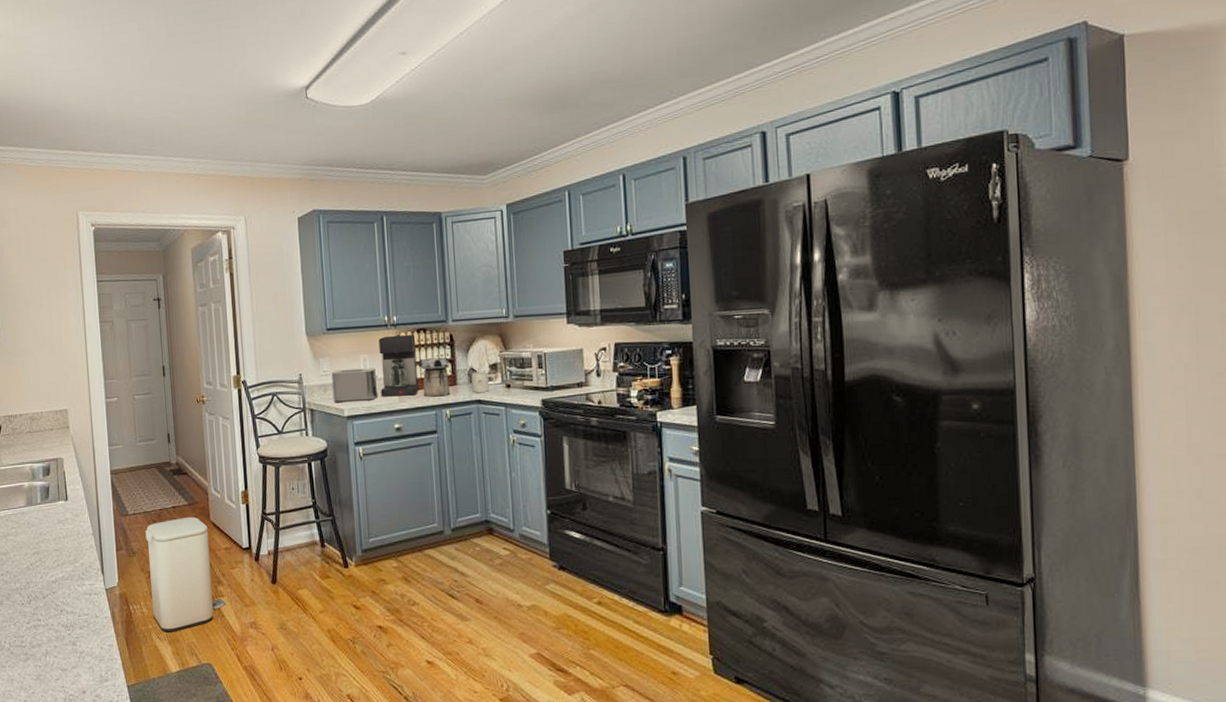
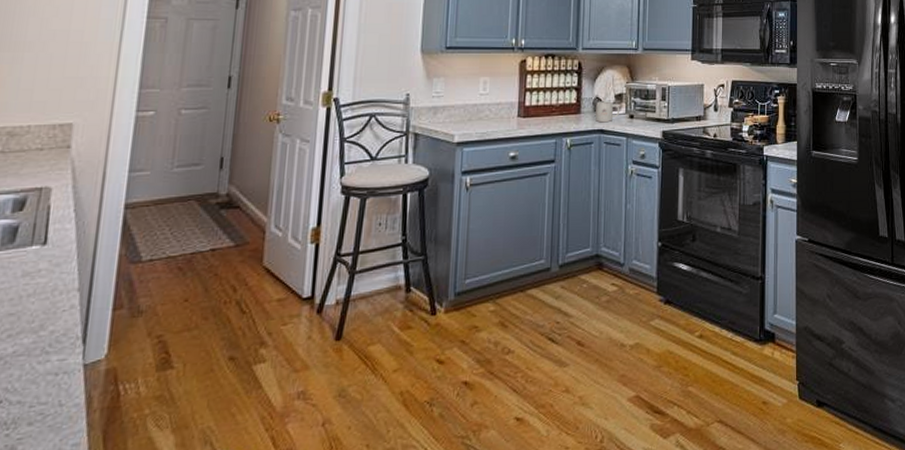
pedal bin: present [145,516,226,632] -> none [154,261,267,417]
toaster: present [331,368,378,403] -> none [443,91,498,128]
coffee maker: present [378,334,419,397] -> none [498,59,543,123]
canister: present [418,357,451,397] -> none [543,85,575,125]

